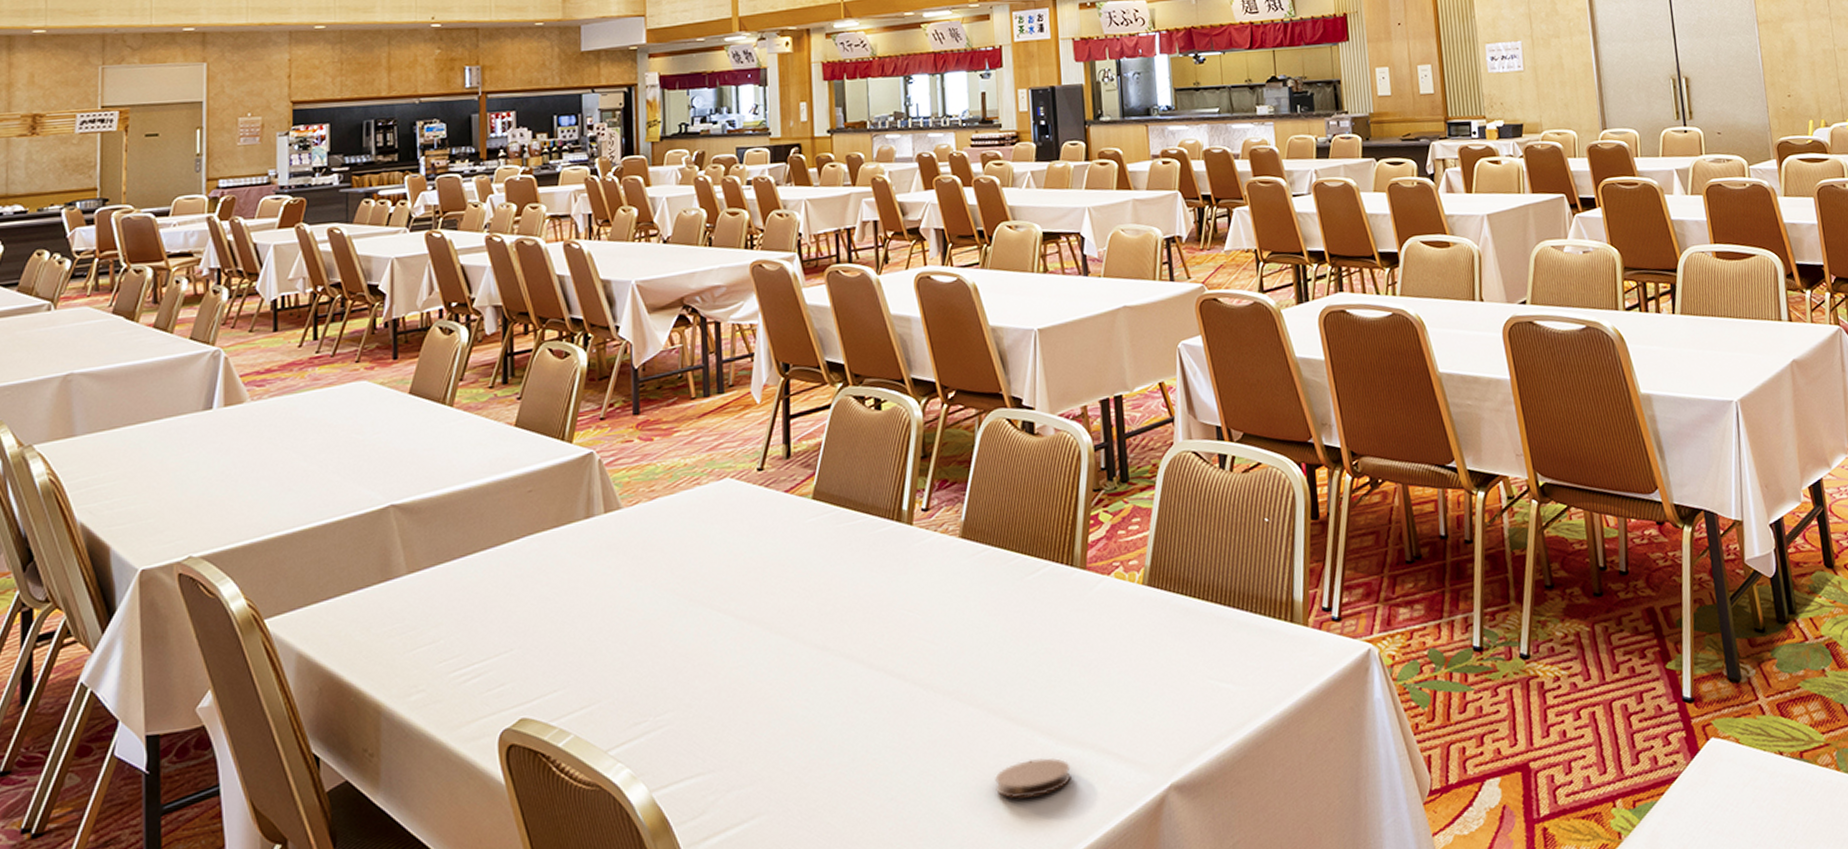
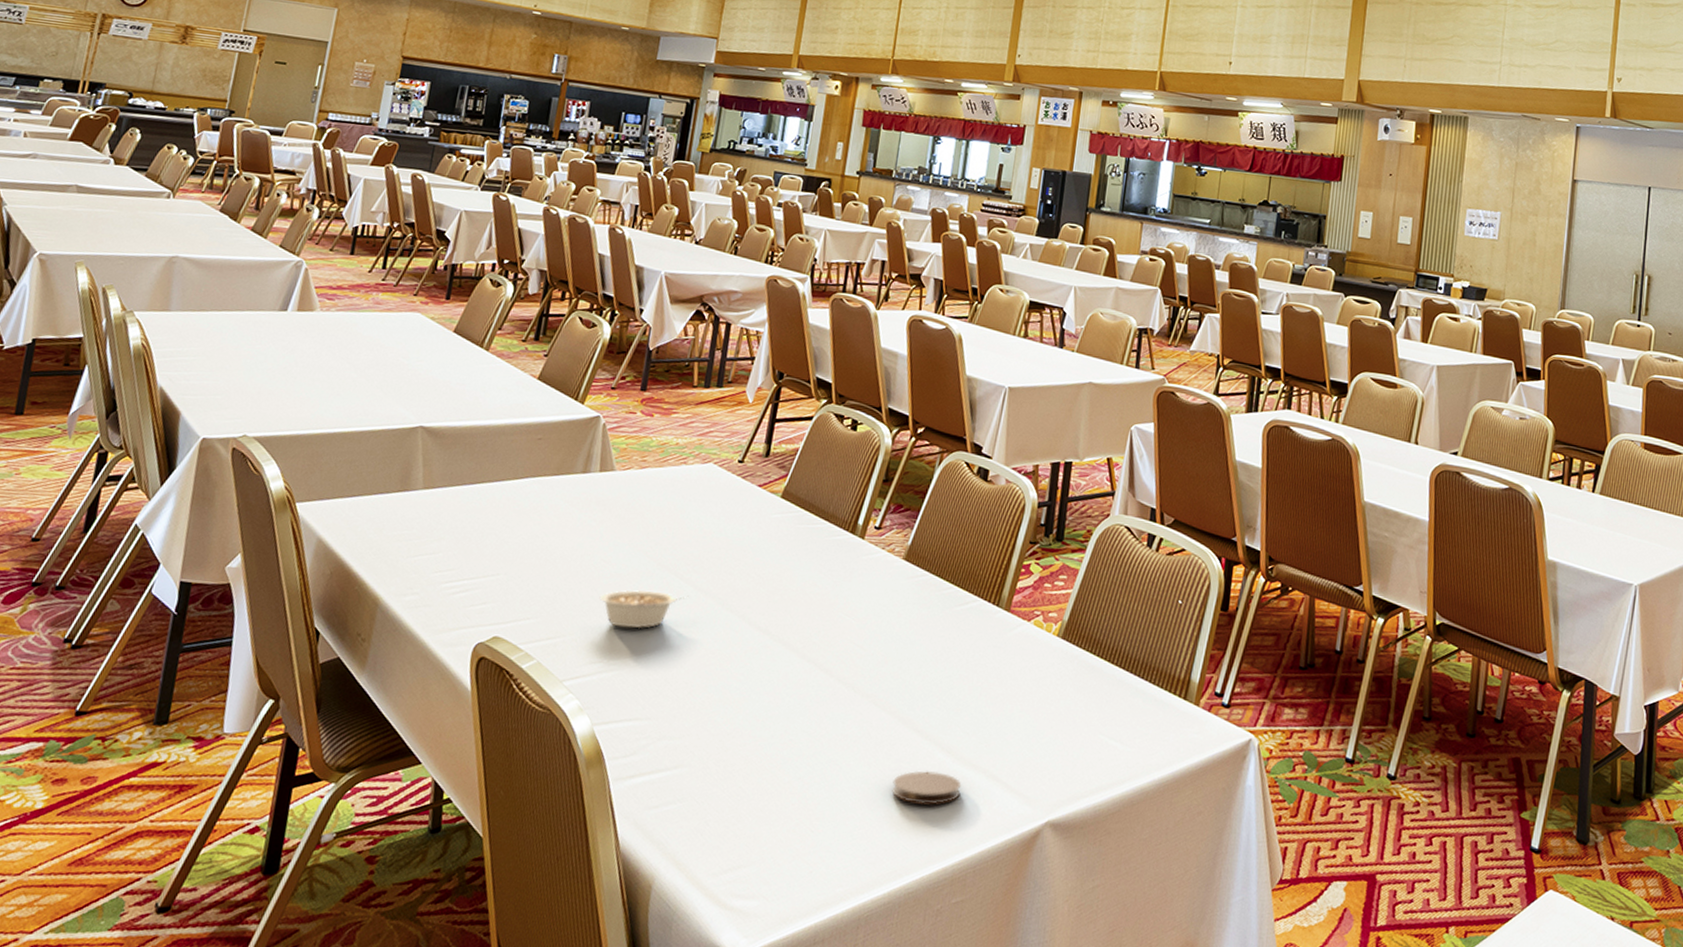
legume: none [631,627,731,679] -> present [599,590,689,629]

